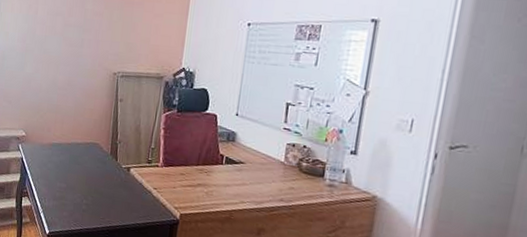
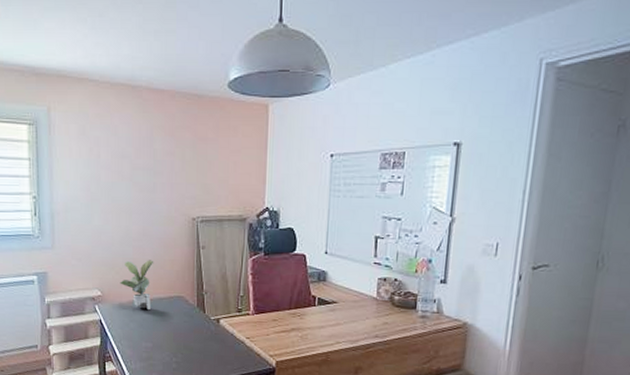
potted plant: none [43,106,75,154] -> present [120,260,154,311]

